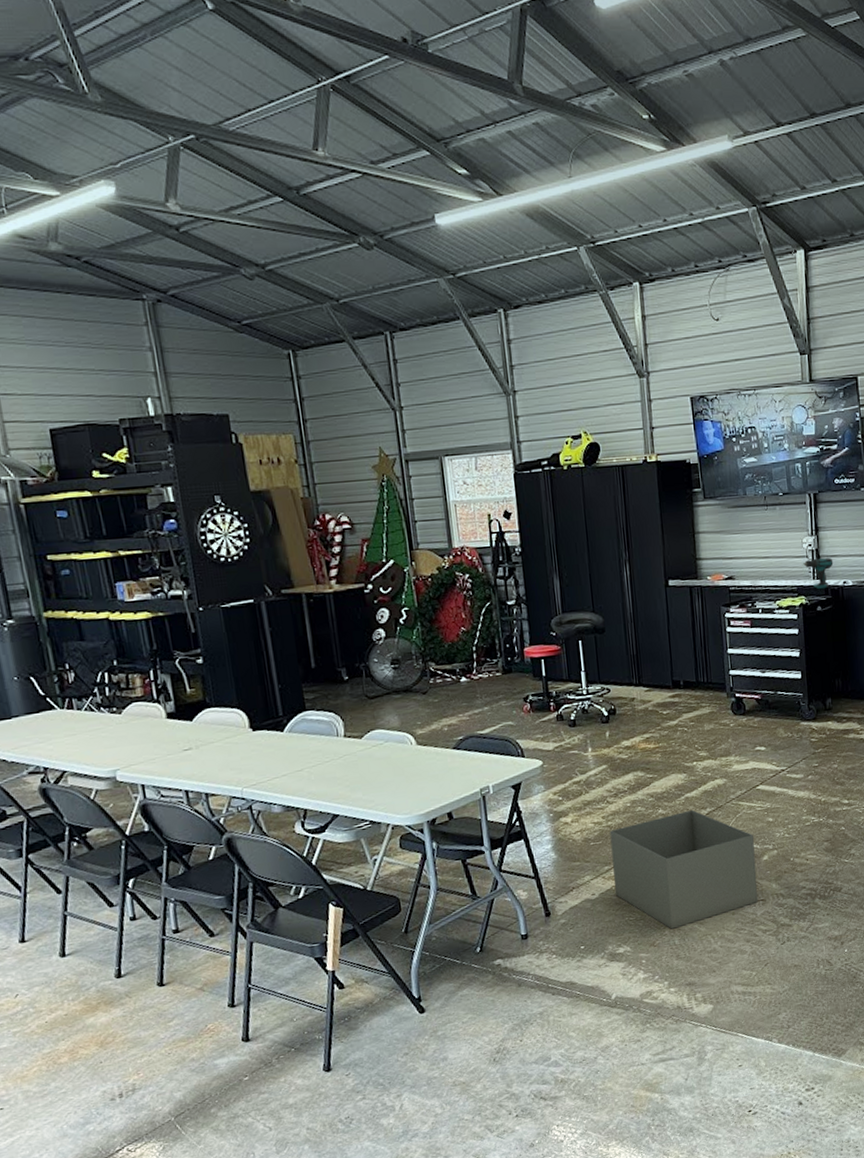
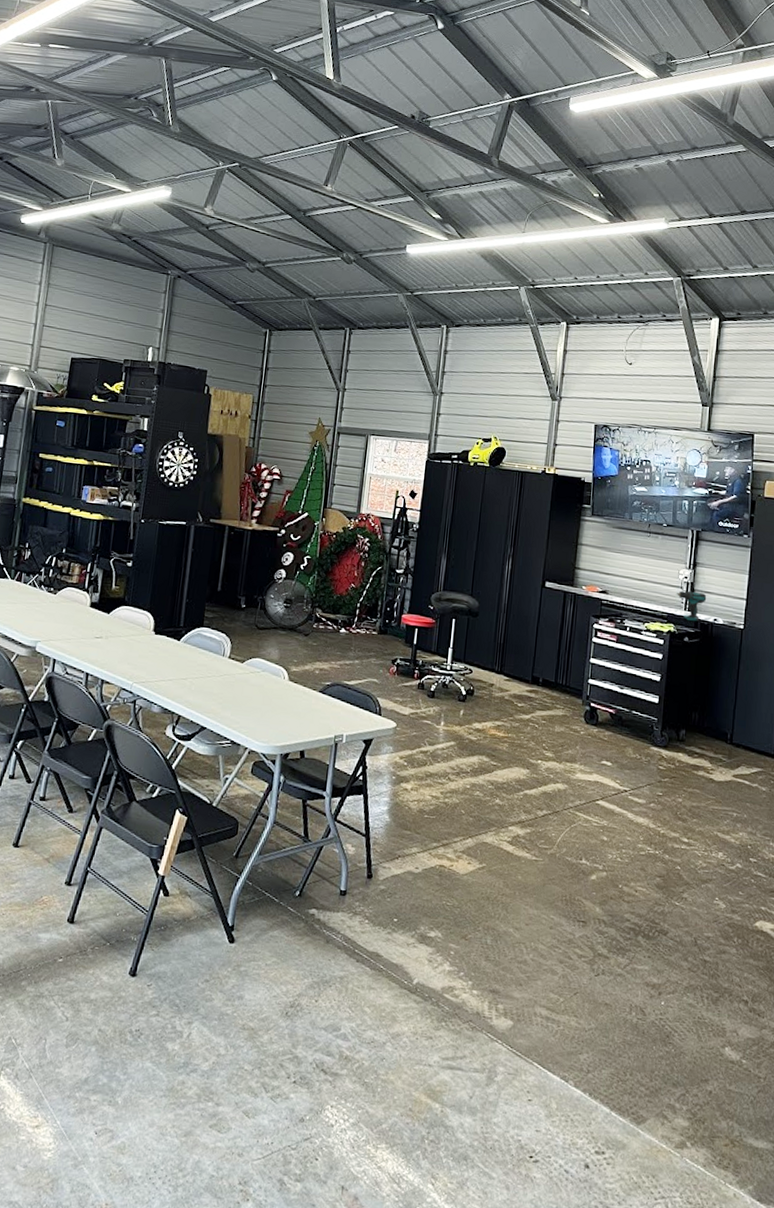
storage bin: present [610,809,758,929] -> none [437,807,586,927]

